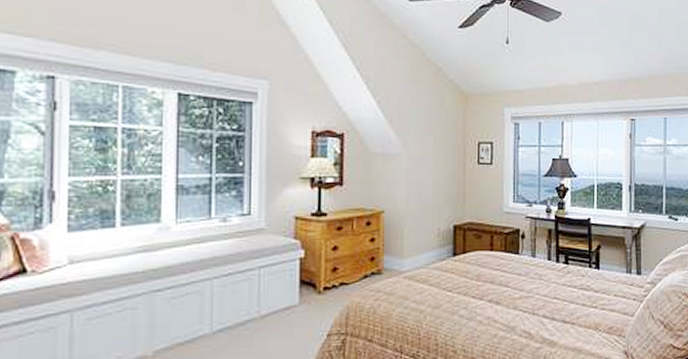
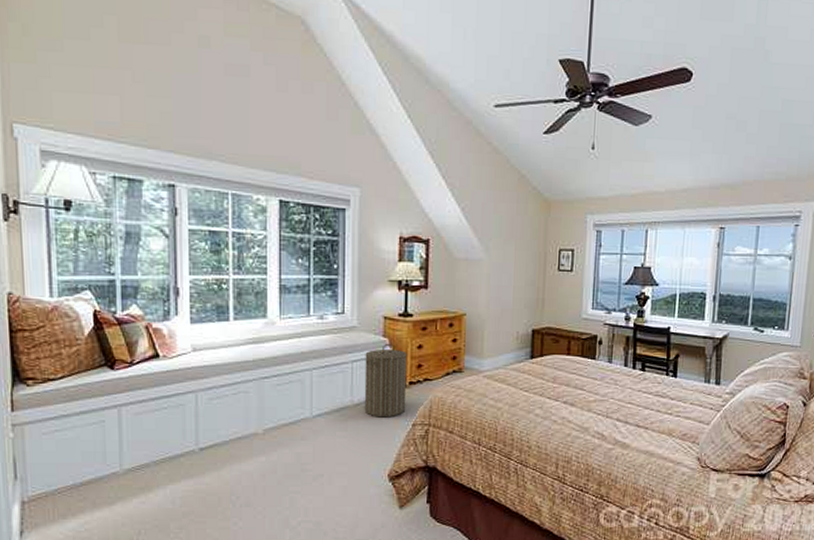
laundry hamper: none [273,247,321,329] -> present [364,344,407,418]

